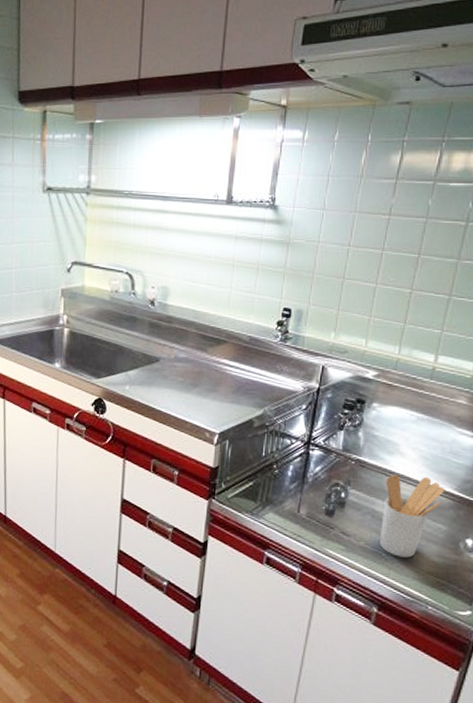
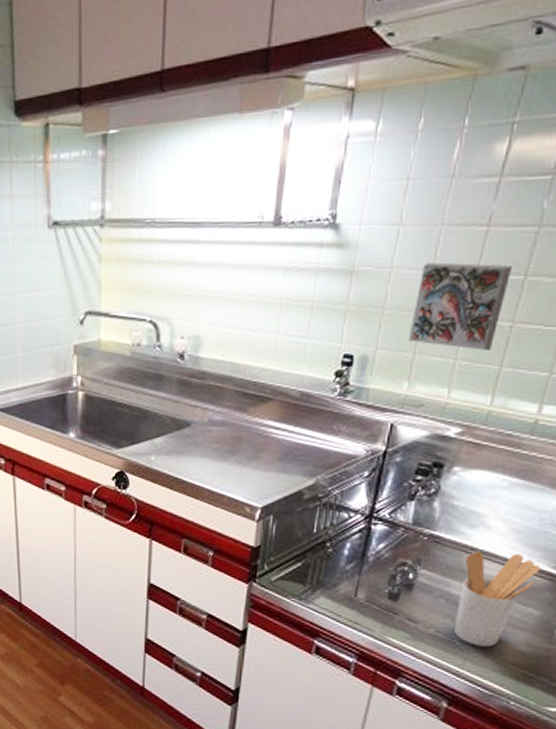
decorative tile: none [333,240,409,310] -> present [408,262,513,350]

